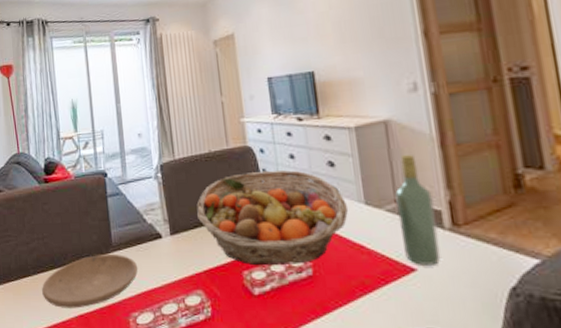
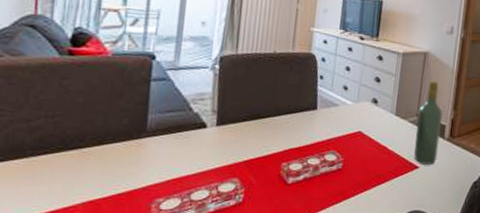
plate: present [42,253,138,308] -> none [40,139,173,194]
fruit basket: present [196,169,349,266] -> none [249,77,382,159]

